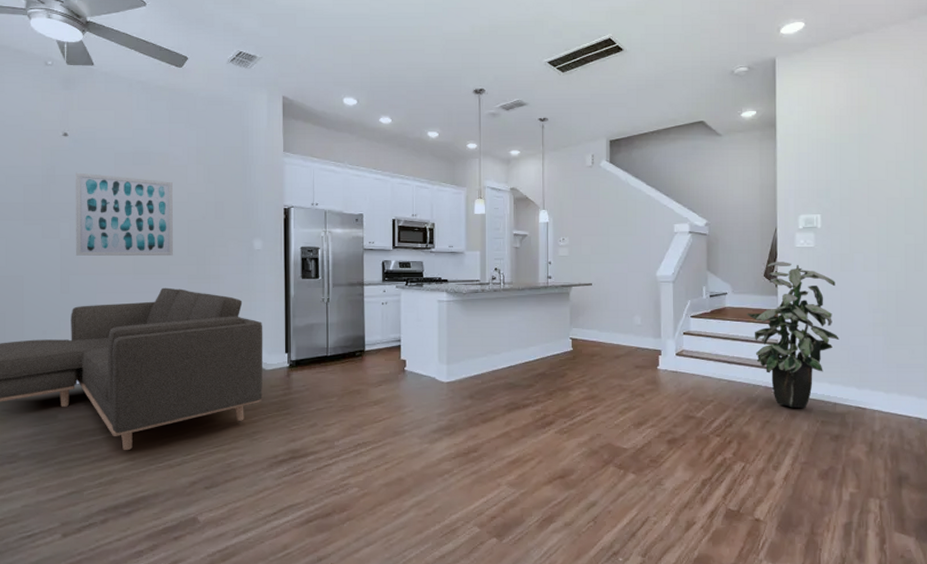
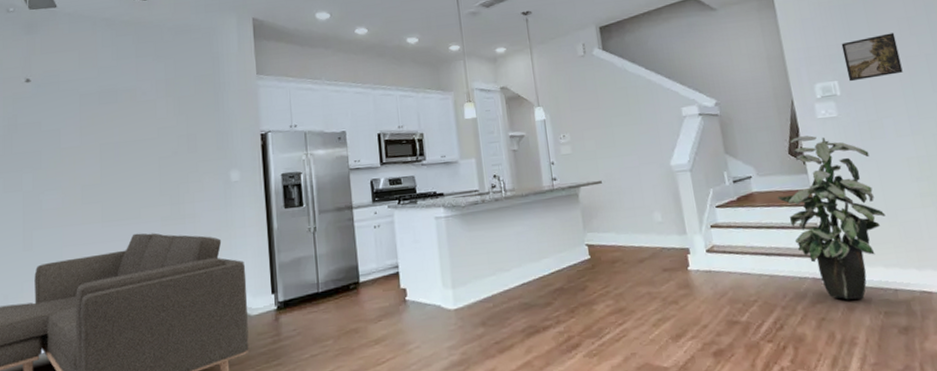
wall art: present [76,172,174,257] -> none [39,118,145,208]
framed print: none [830,175,882,217] -> present [841,33,903,82]

